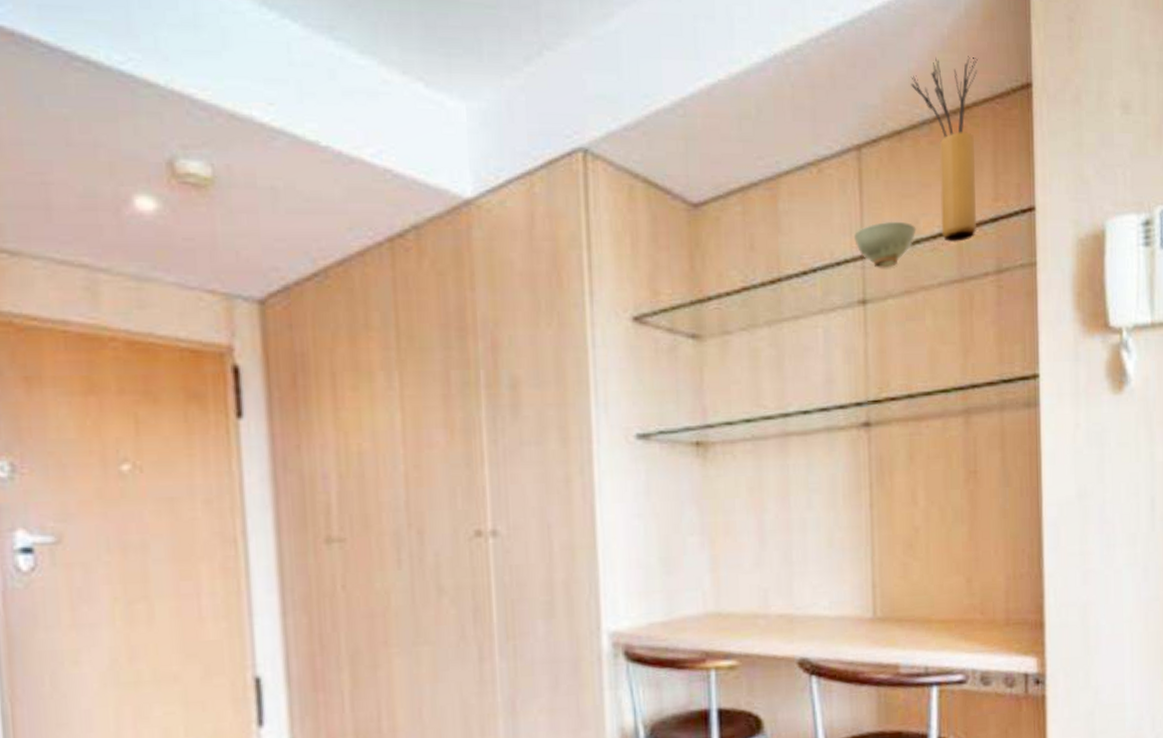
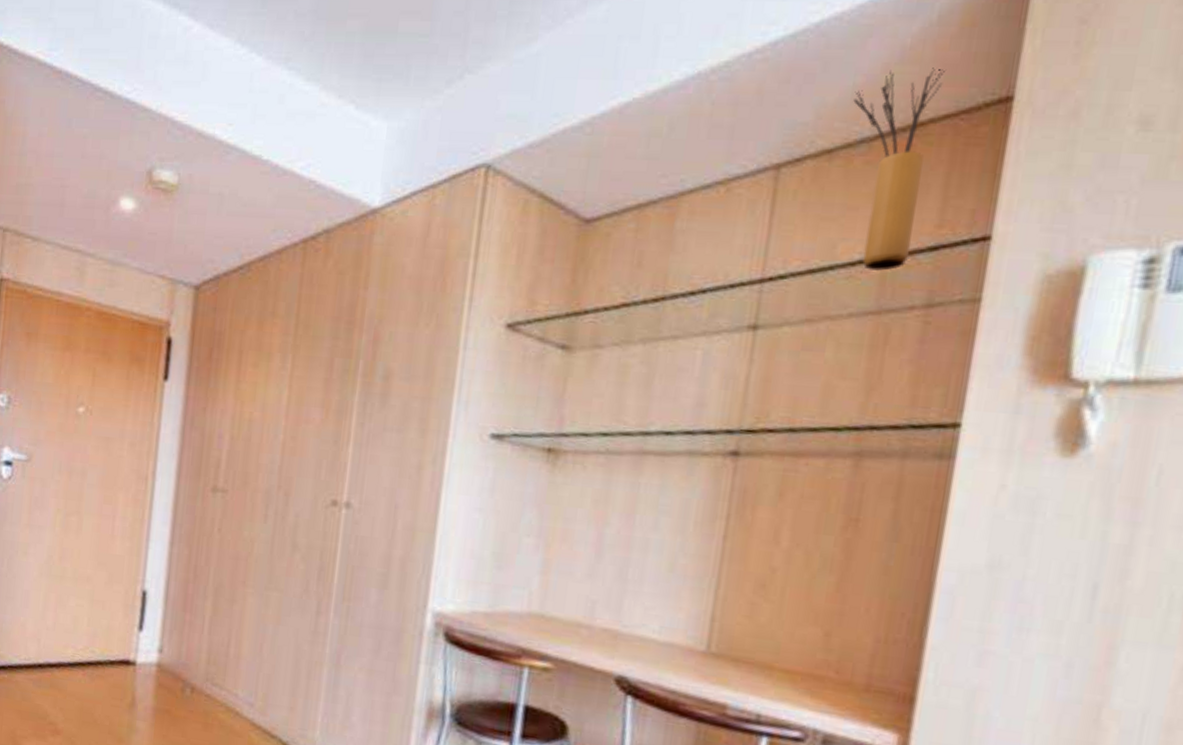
bowl: present [853,222,917,268] -> none [754,245,832,294]

